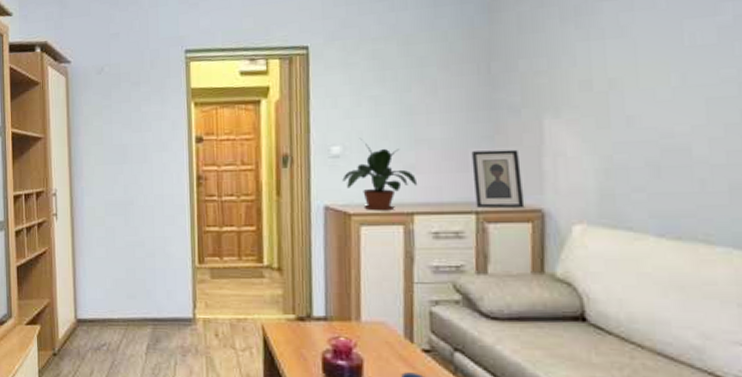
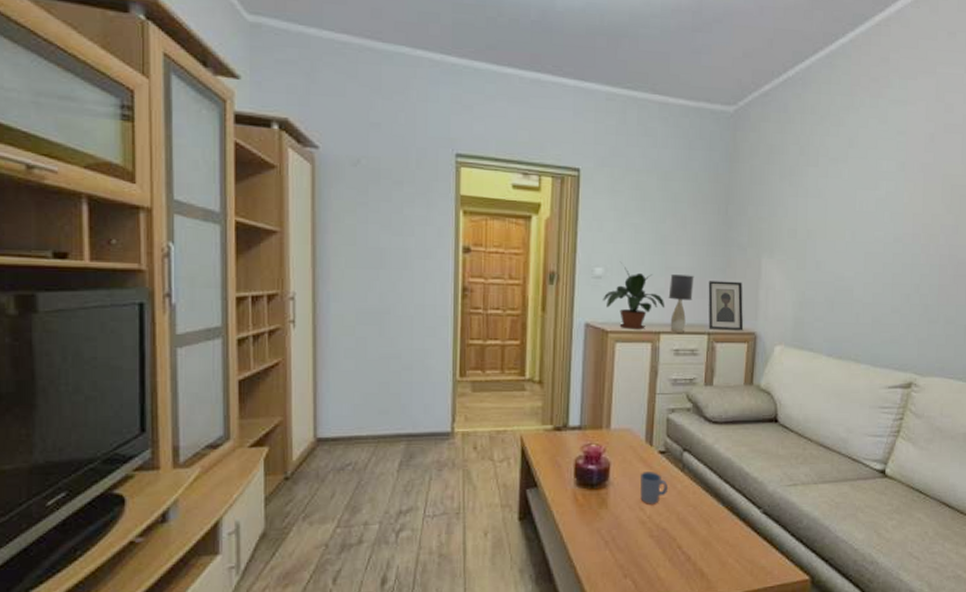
table lamp: none [421,146,453,215] -> present [668,275,694,334]

